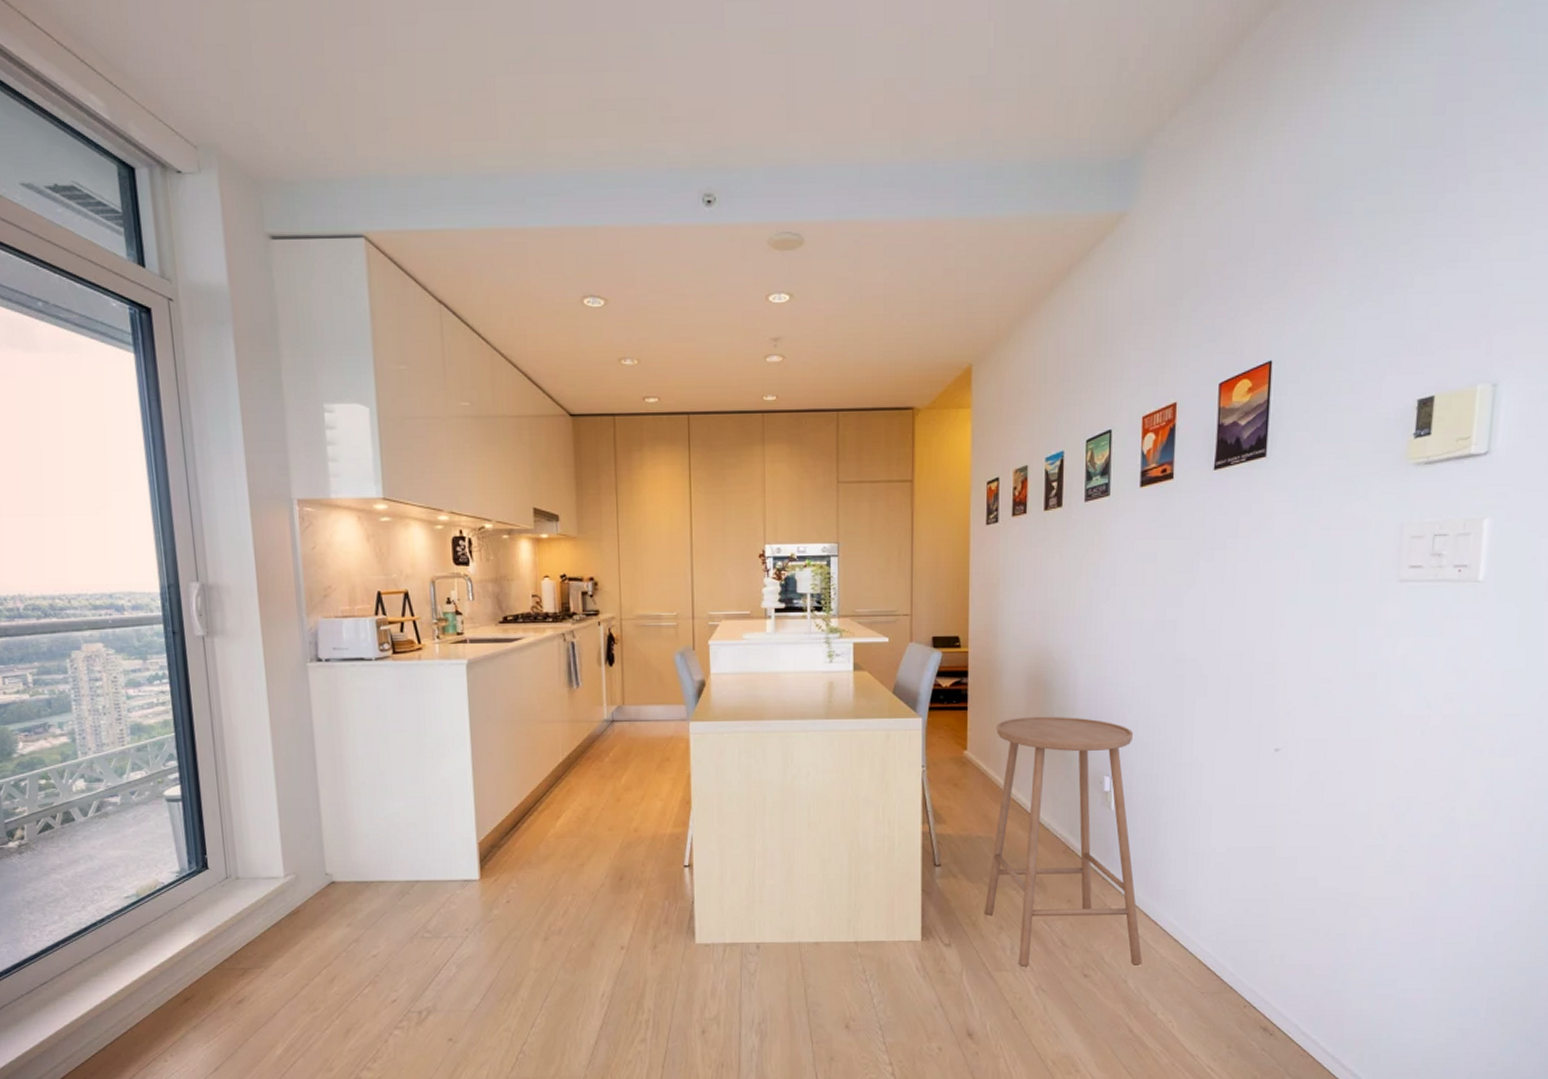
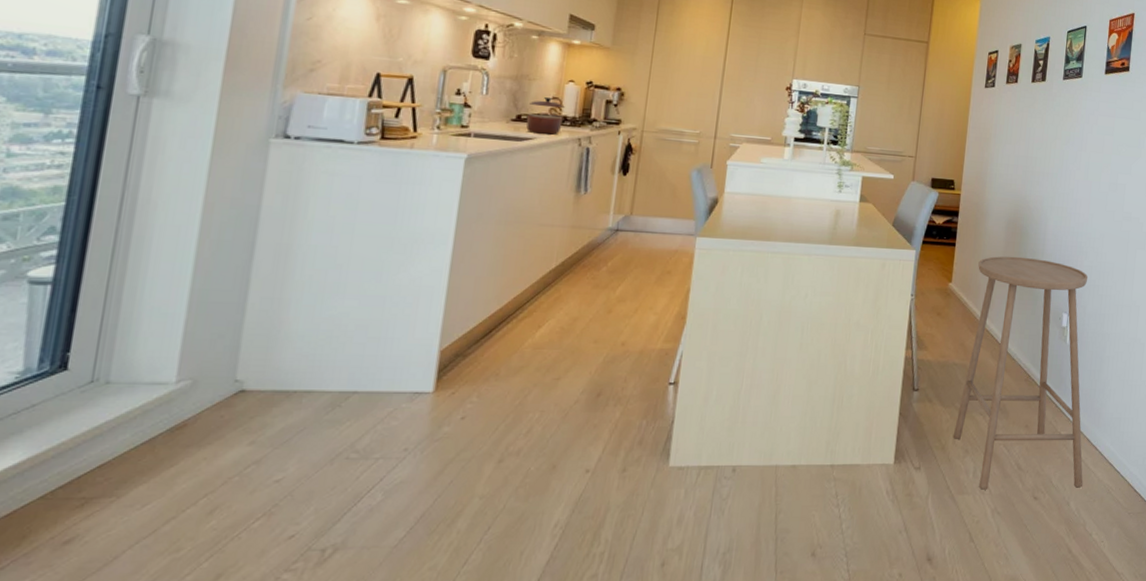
saucepan: none [512,596,545,633] -> present [526,97,565,135]

